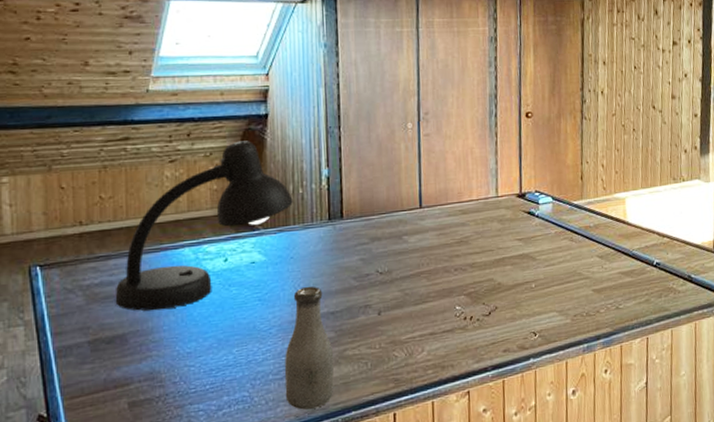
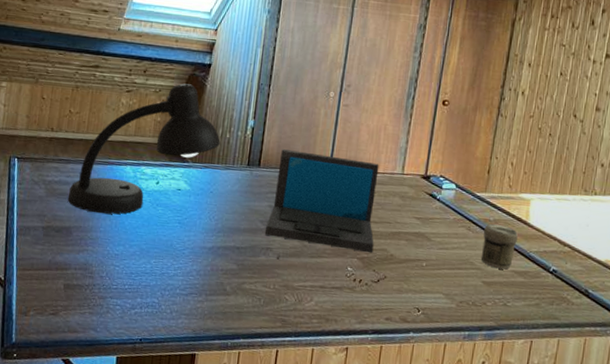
bottle: present [284,286,335,410] -> none [187,219,234,328]
laptop: none [360,191,480,292] -> present [265,149,379,254]
jar: none [585,228,619,274] -> present [480,223,518,270]

